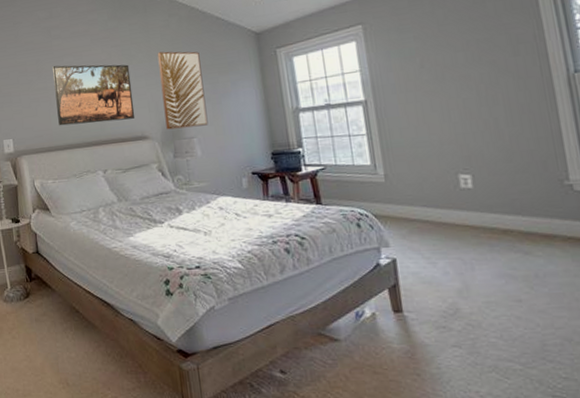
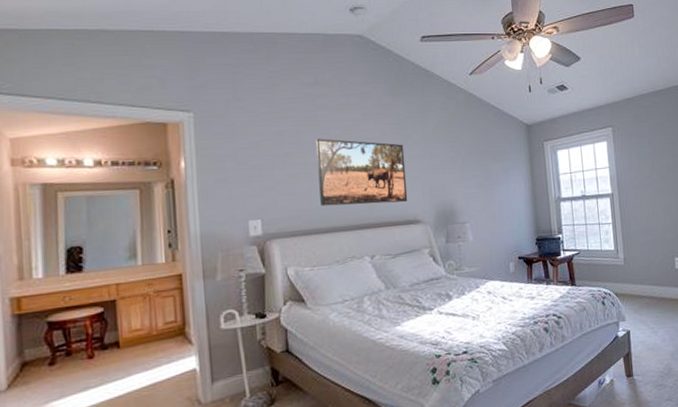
wall art: present [157,51,208,130] -> none [433,134,481,214]

